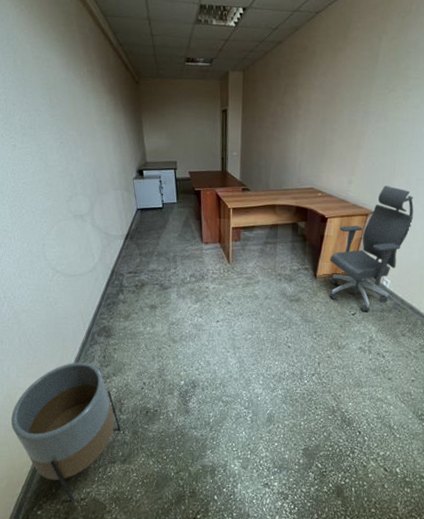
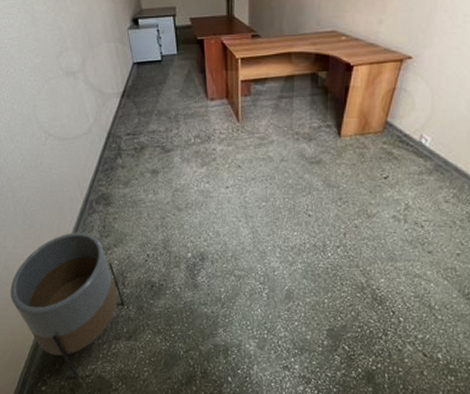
office chair: present [329,186,414,312] -> none [356,25,460,175]

